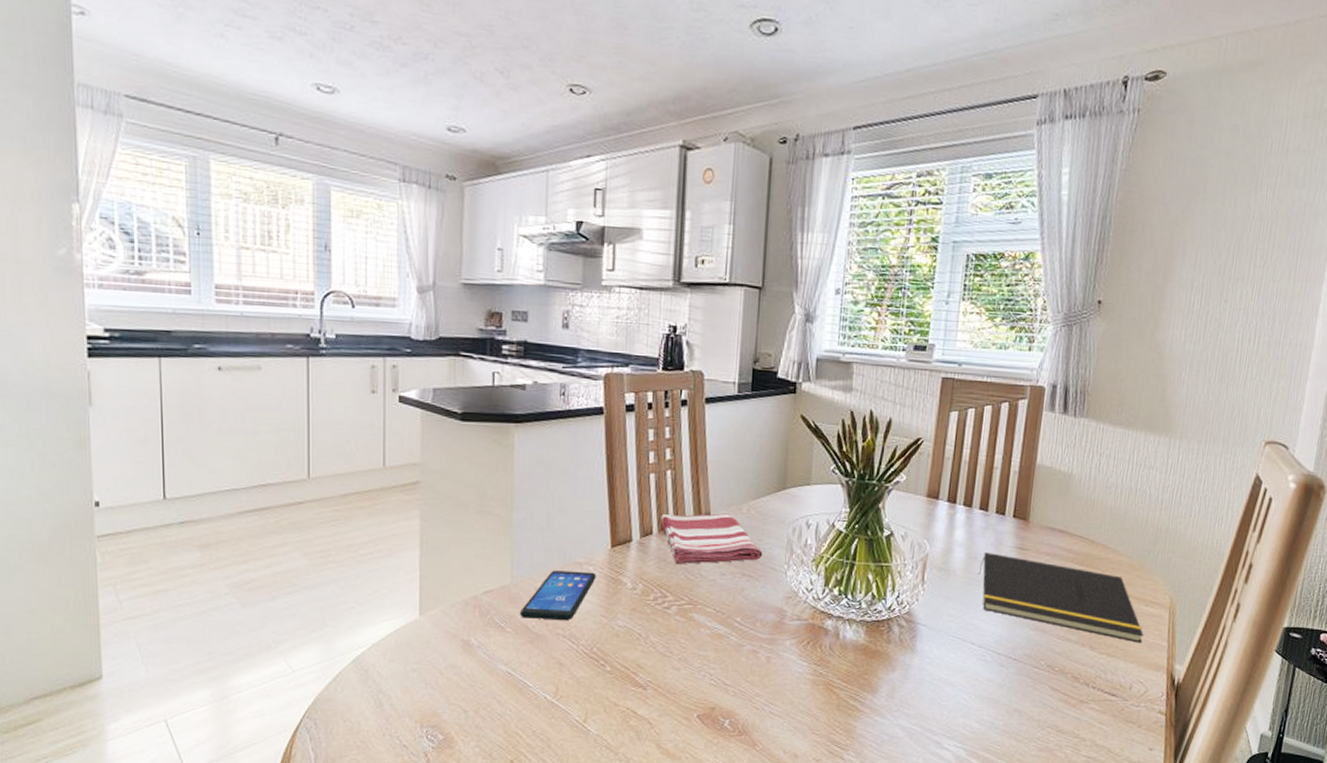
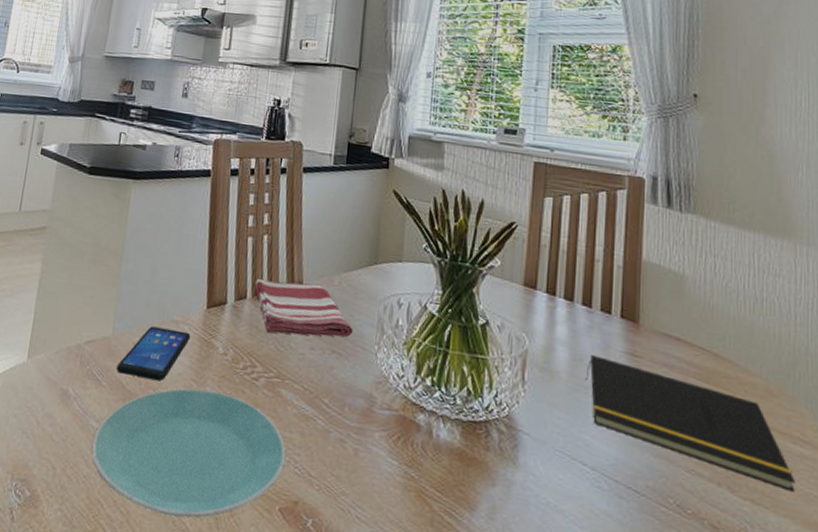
plate: none [503,623,702,736] -> present [91,388,286,519]

